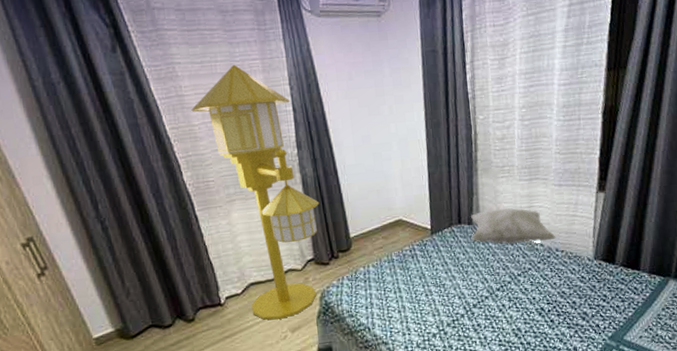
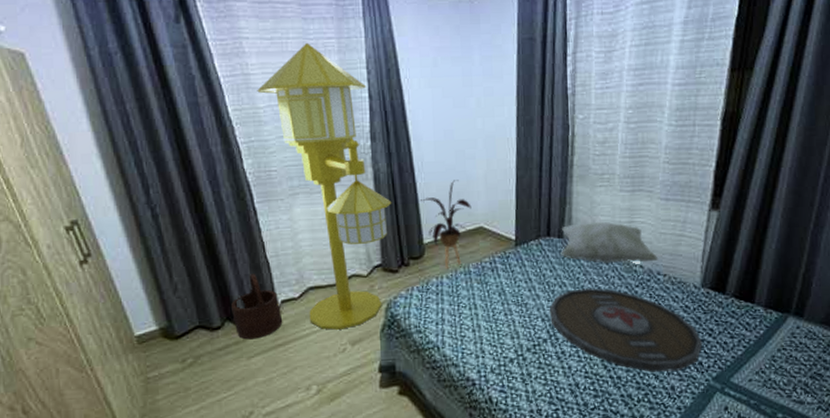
wooden bucket: none [180,275,229,334] -> present [231,274,283,340]
house plant: none [344,179,391,259] -> present [419,180,472,270]
serving tray: none [464,266,599,337] -> present [549,288,703,372]

